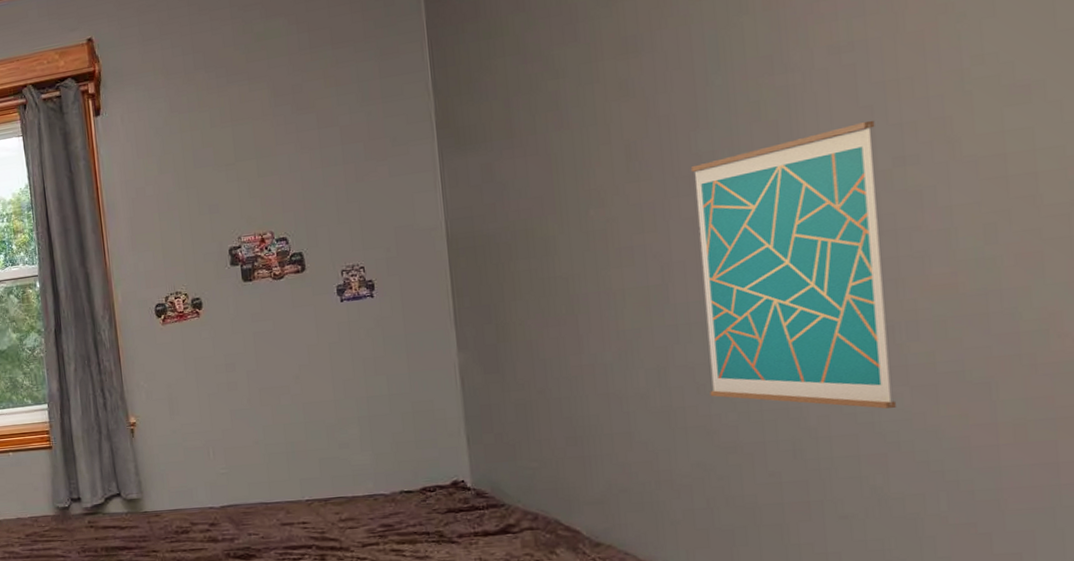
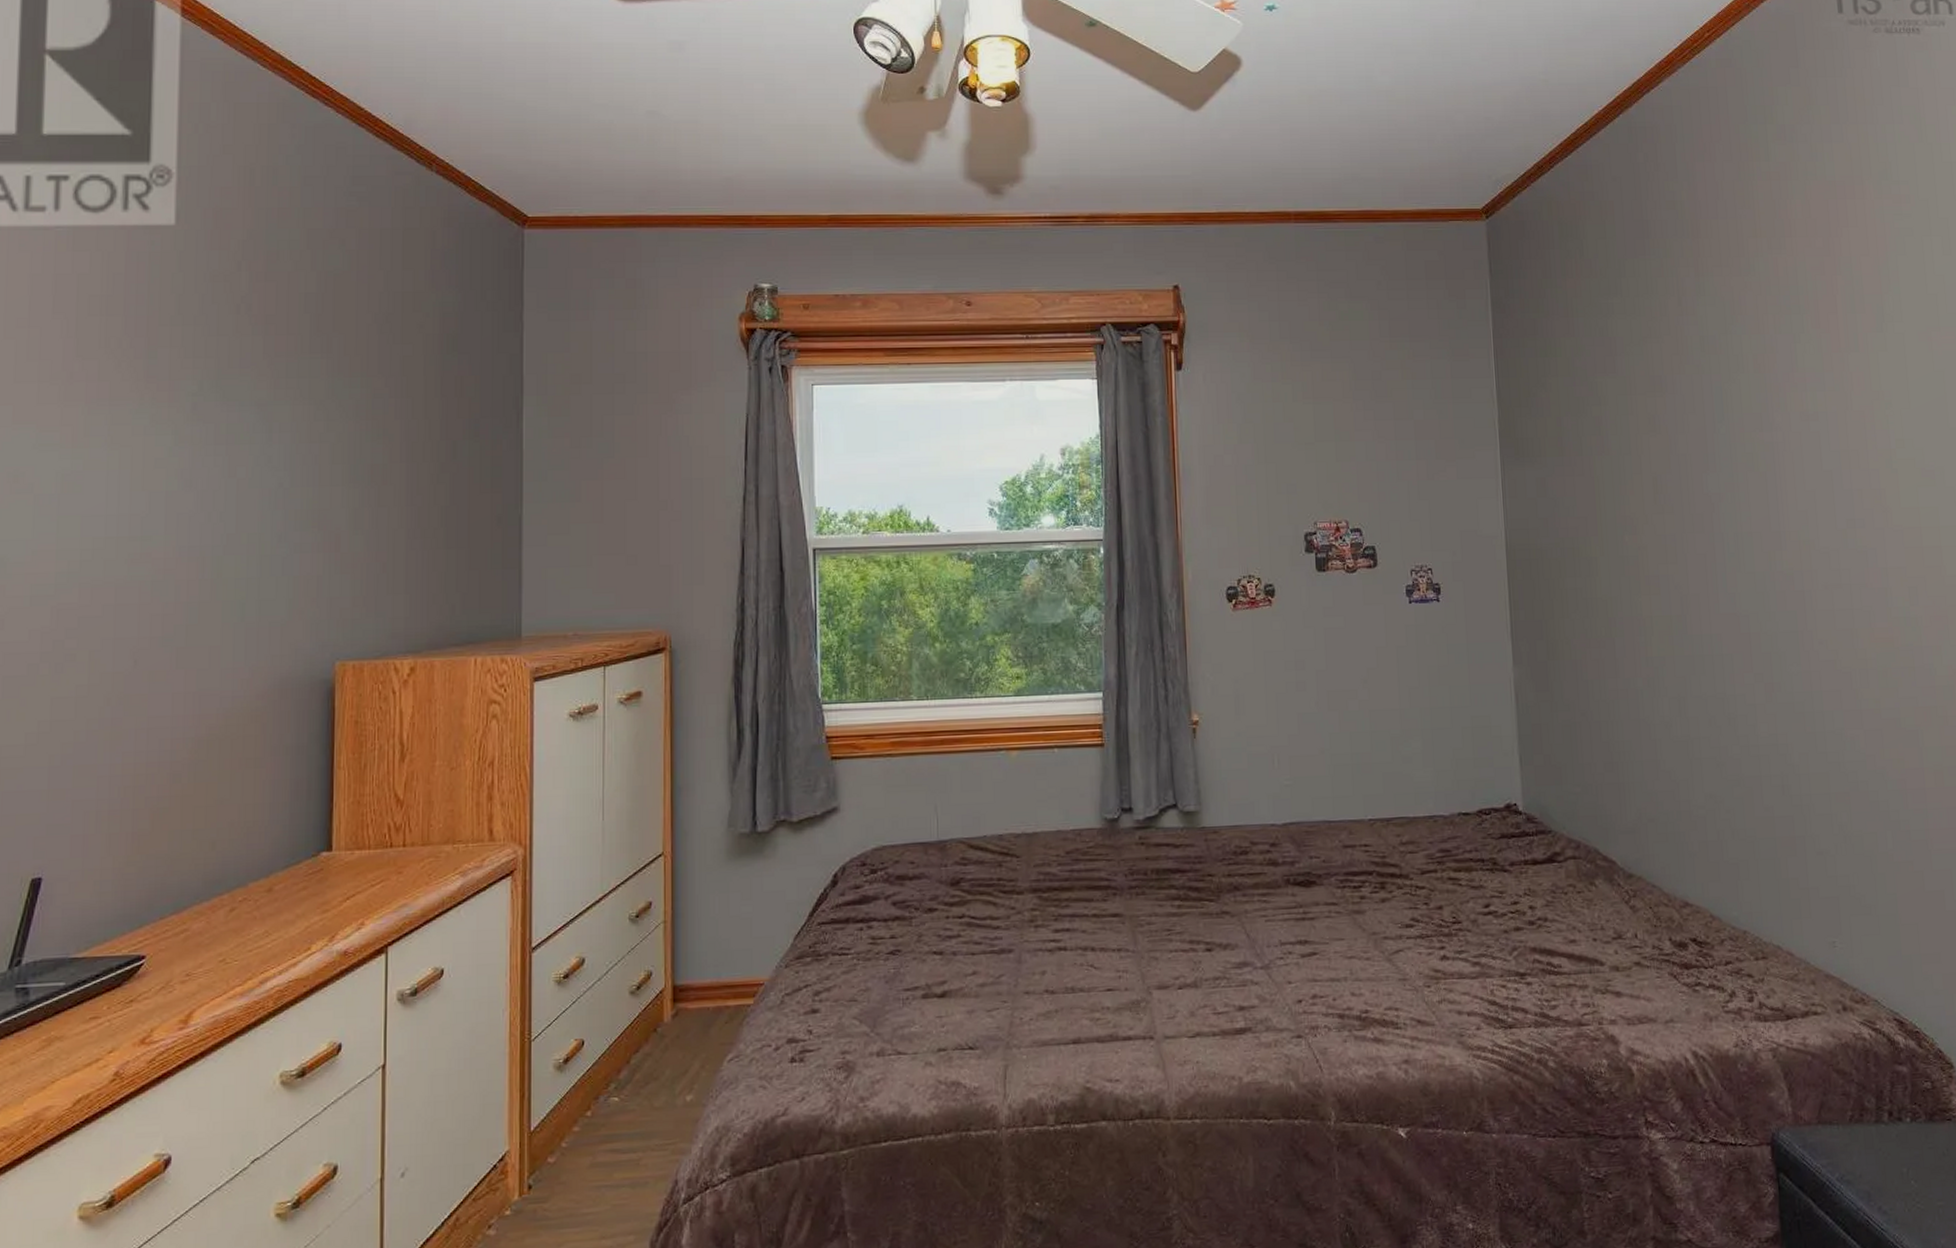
wall art: present [690,120,896,409] -> none [1702,483,1854,750]

